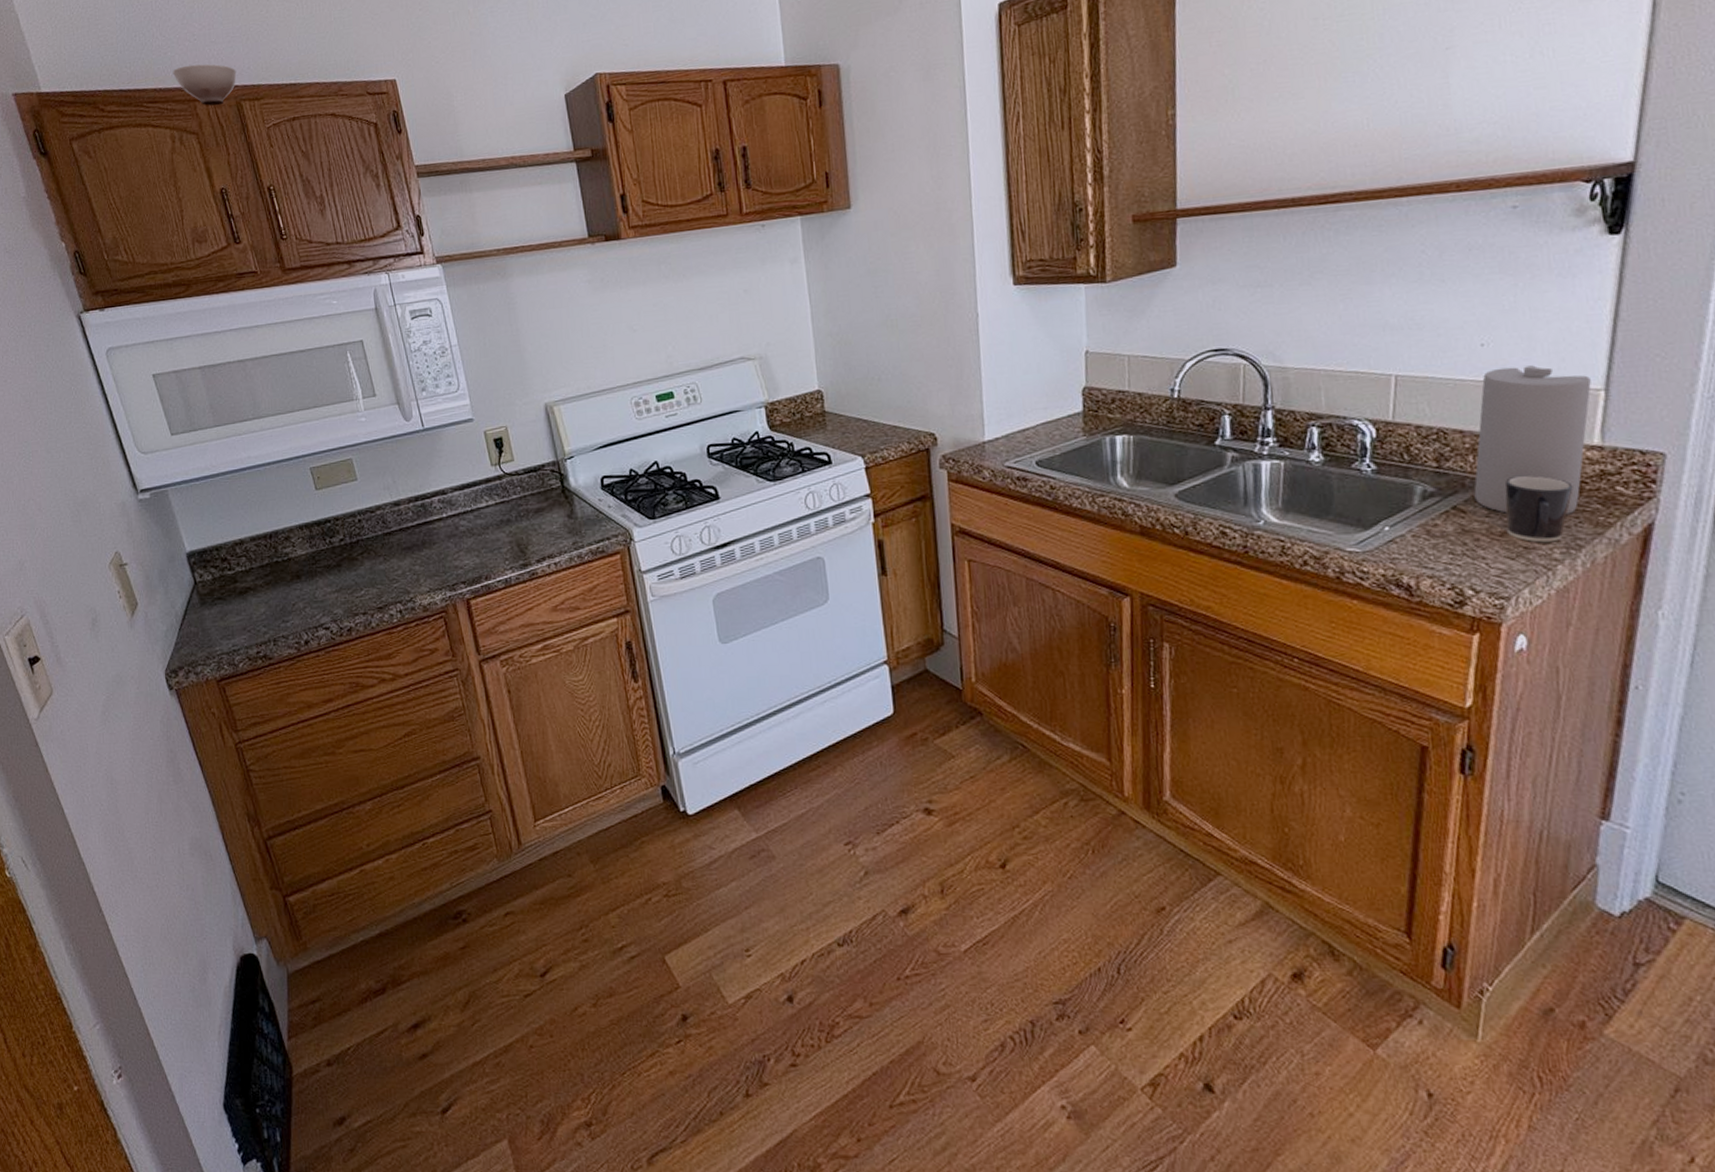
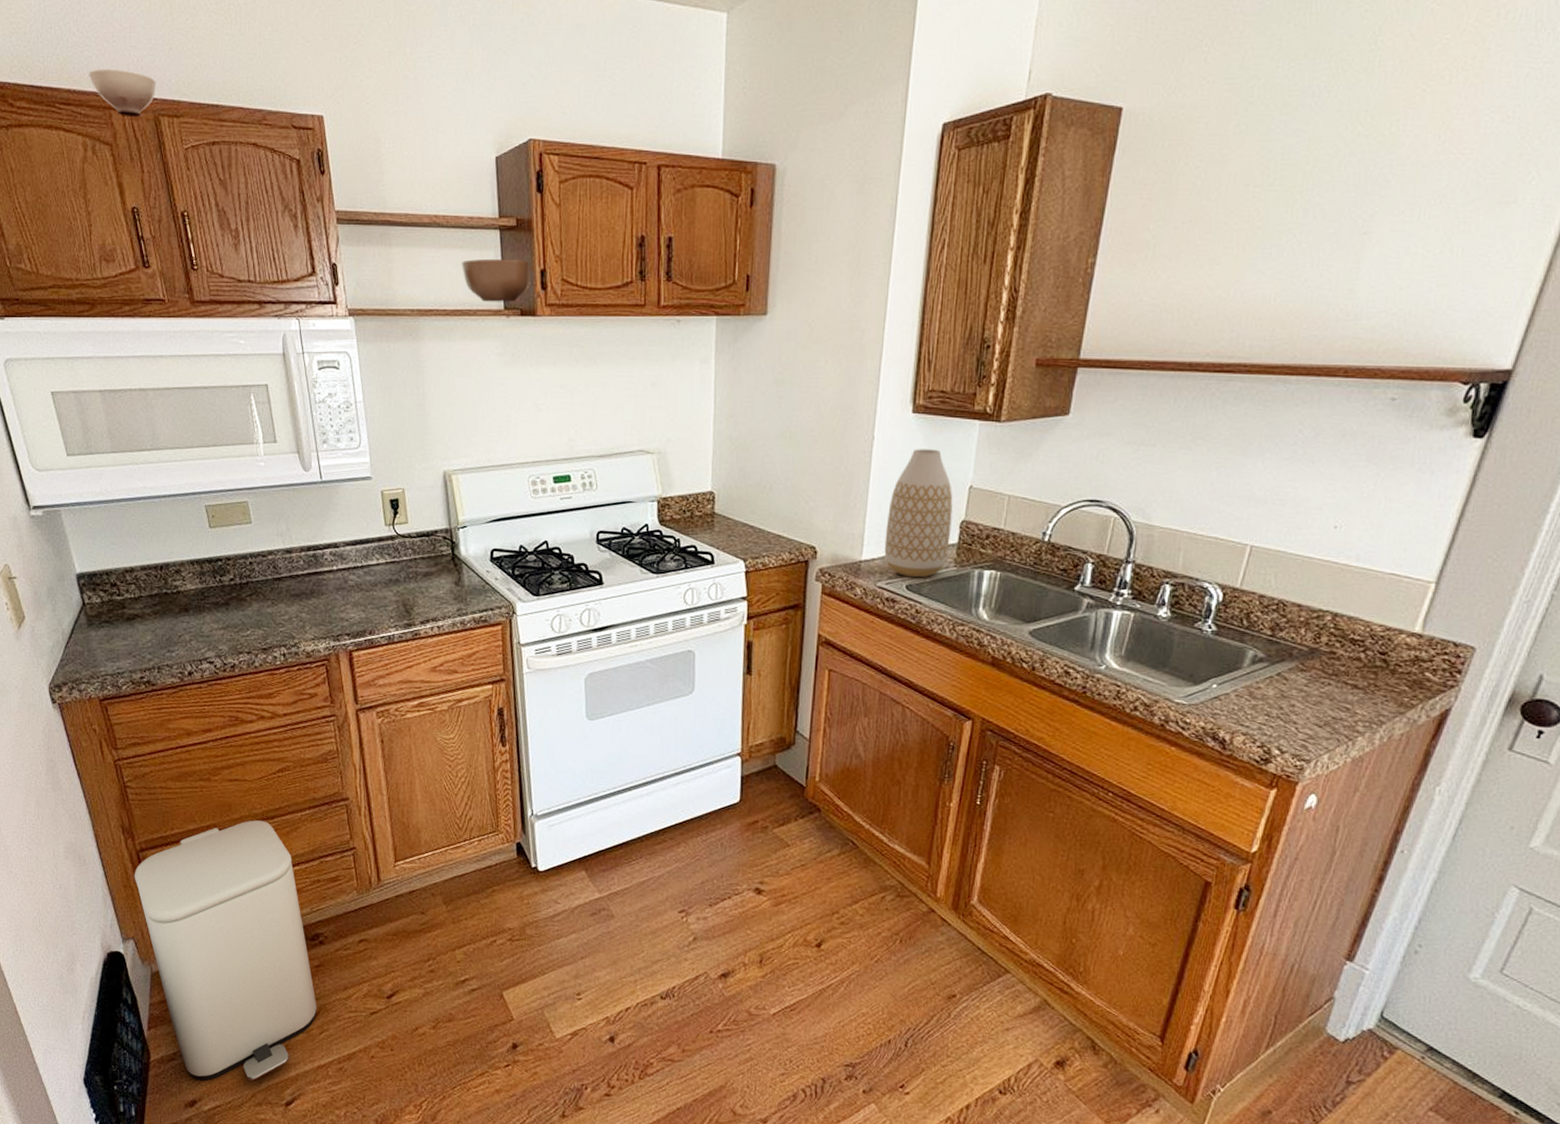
pedal bin: none [263,792,467,1093] -> present [134,820,317,1082]
bowl: none [541,187,612,233] -> present [461,258,530,302]
vase: none [1004,318,1075,453] -> present [884,449,953,578]
paper towel holder: present [1474,365,1591,515] -> none [1298,551,1425,693]
mug: present [1504,474,1573,543] -> none [1320,652,1388,716]

